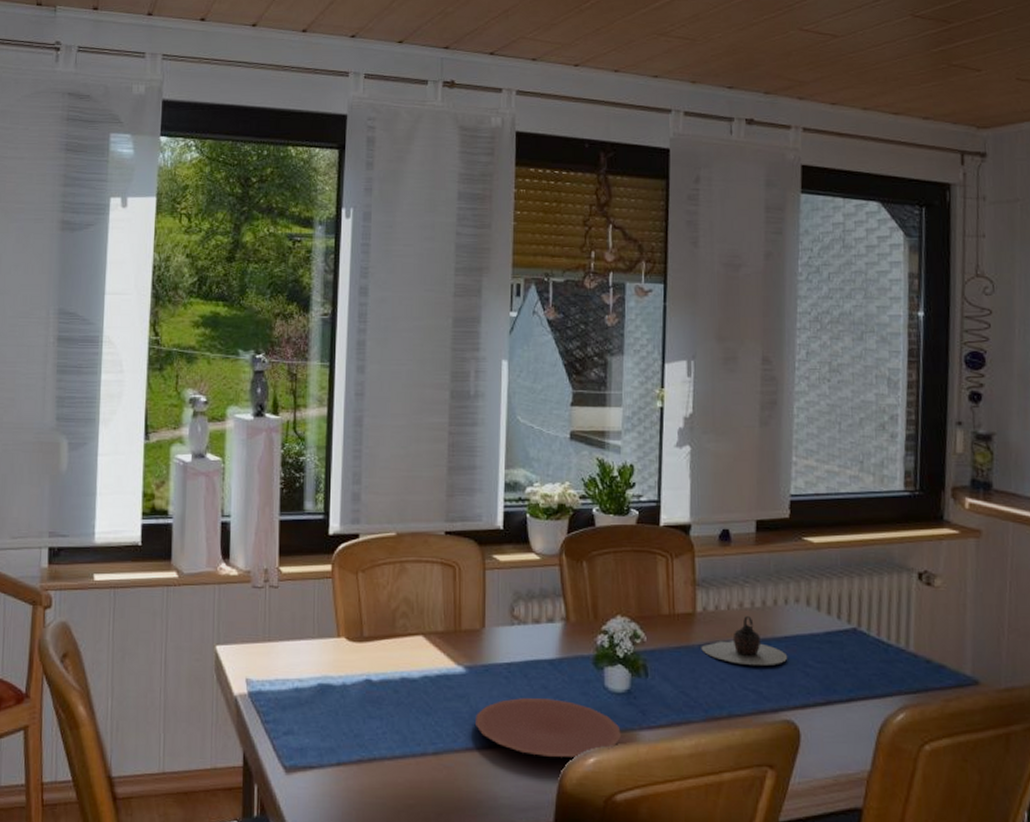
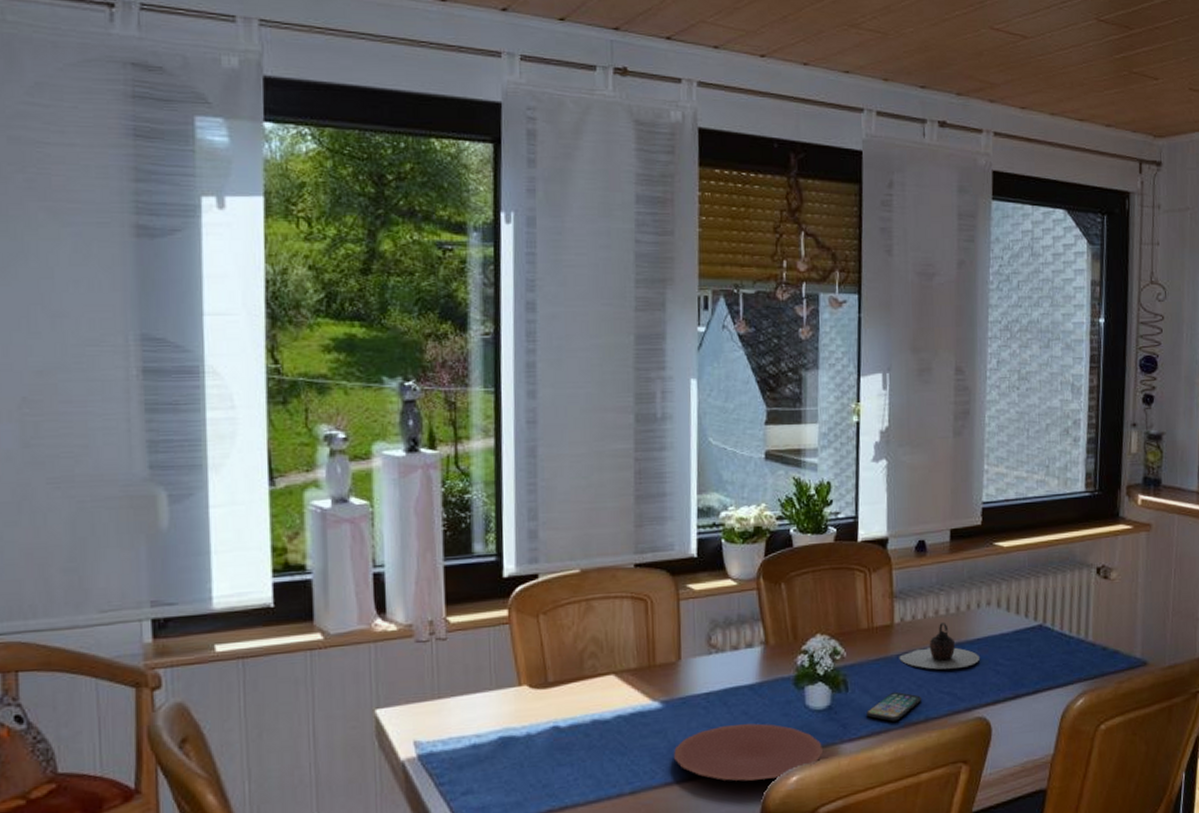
smartphone: none [666,682,725,714] -> present [866,691,922,721]

